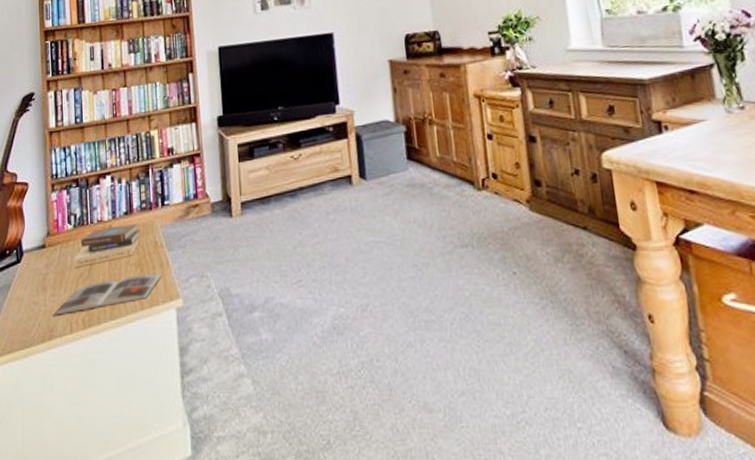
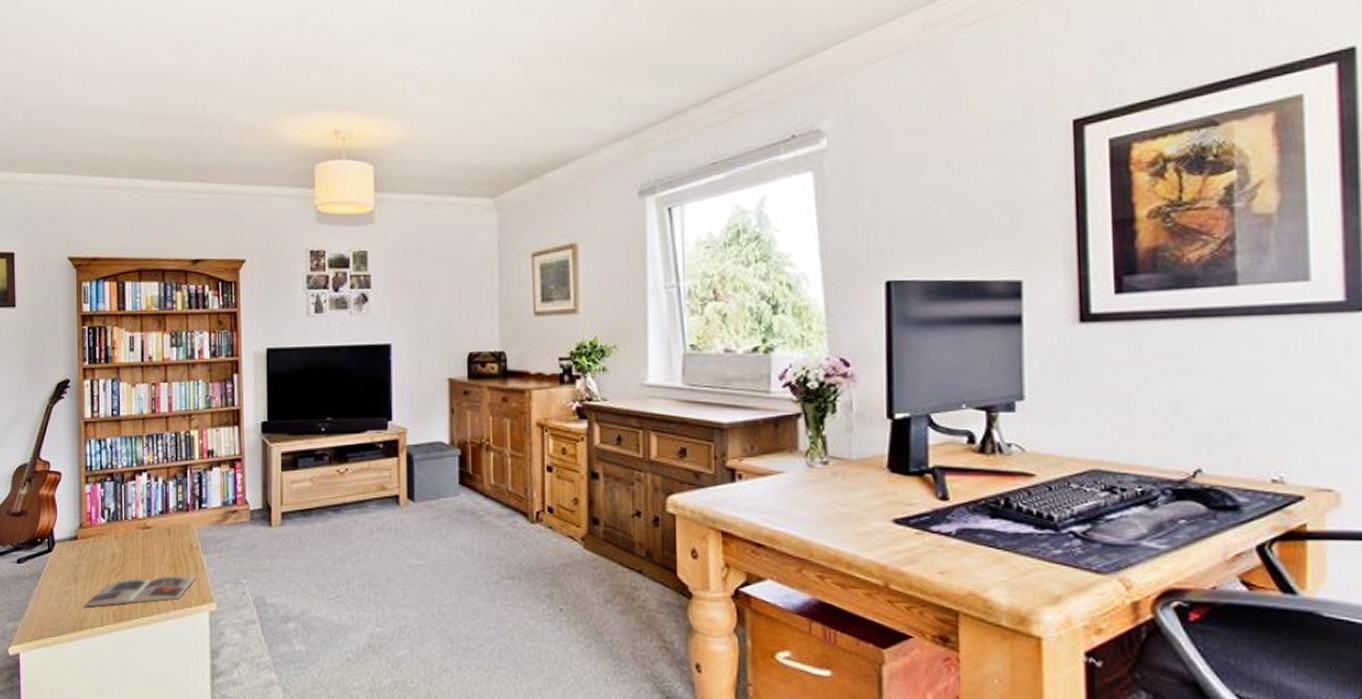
books: present [73,224,140,268] -> none [105,524,175,562]

